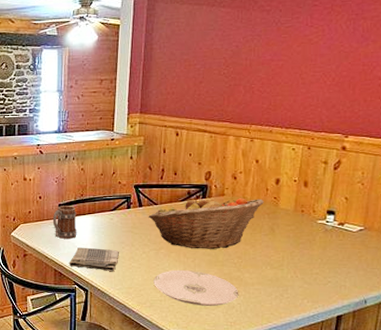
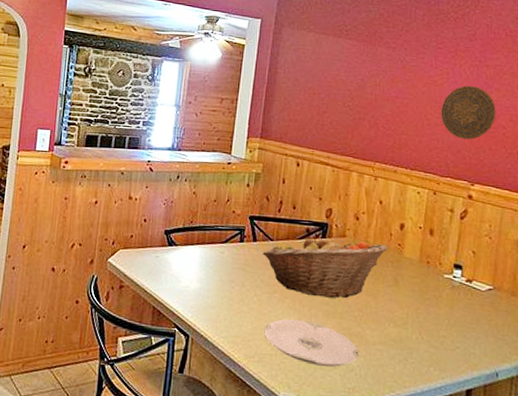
mug: present [52,206,77,239] -> none [156,232,184,272]
dish towel: present [69,247,120,271] -> none [170,282,229,315]
decorative plate: none [316,40,372,94] -> present [441,86,496,140]

